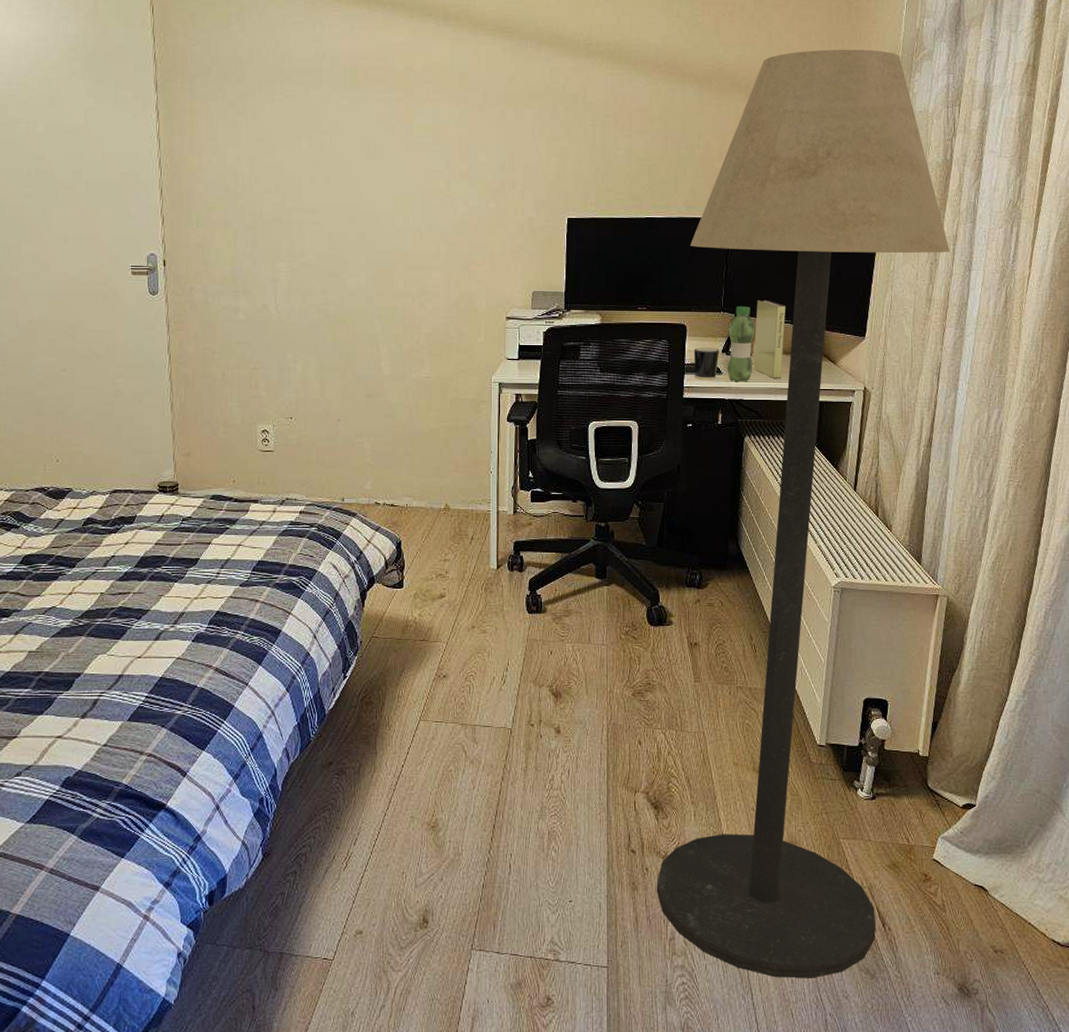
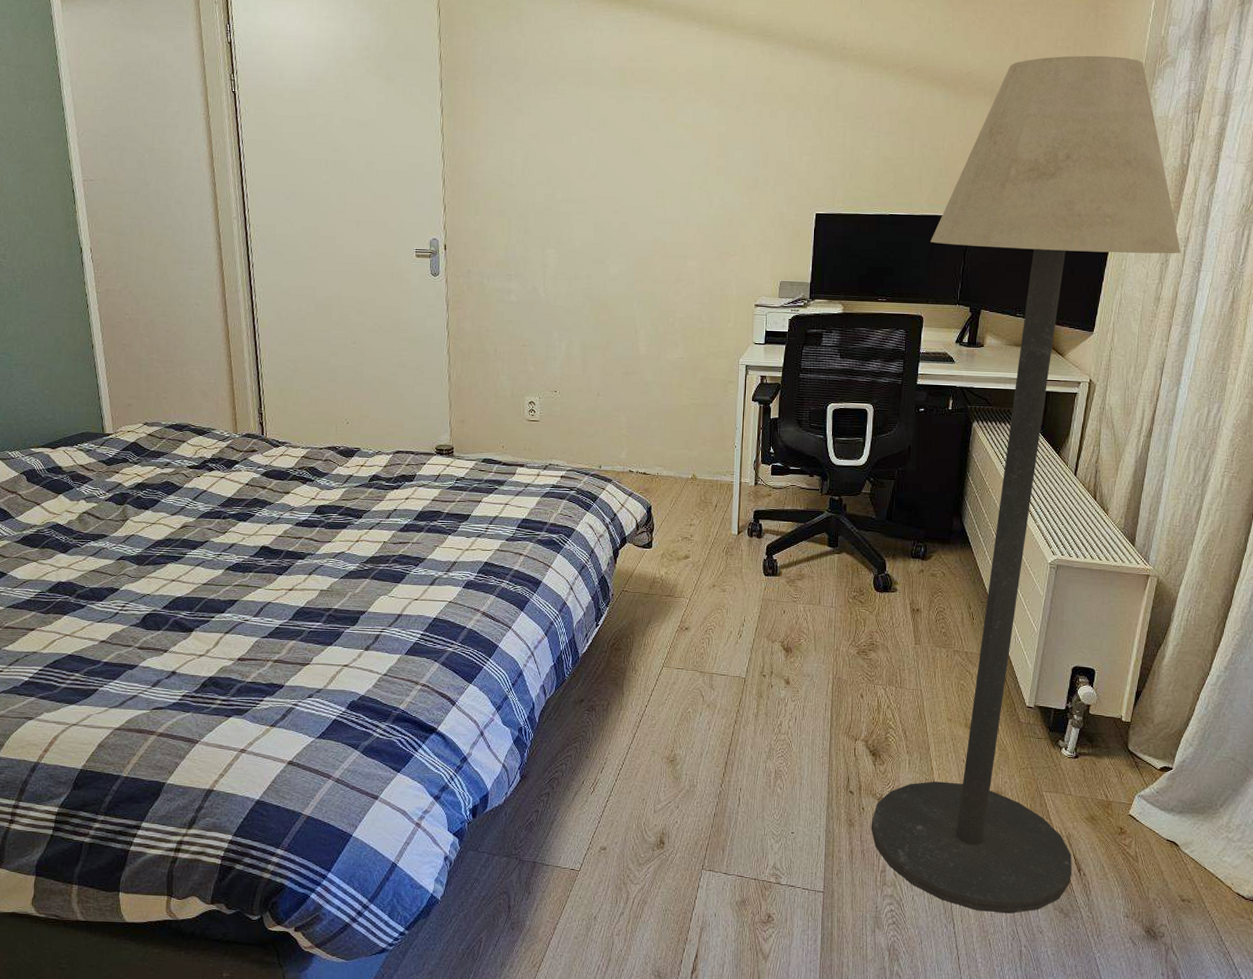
mug: present [693,347,720,380] -> none [928,337,954,368]
water bottle: present [727,306,755,382] -> none [959,300,989,372]
book: present [753,299,786,378] -> none [984,294,1019,369]

